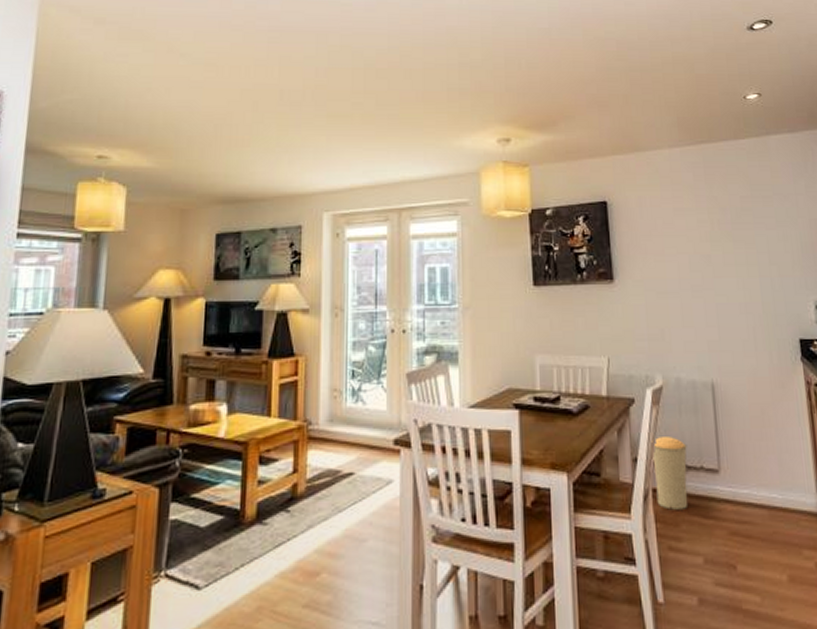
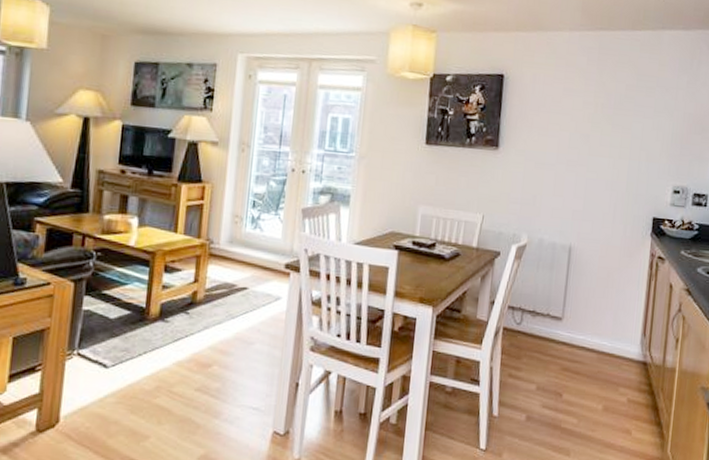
trash can: present [651,437,688,510] -> none [505,286,539,346]

